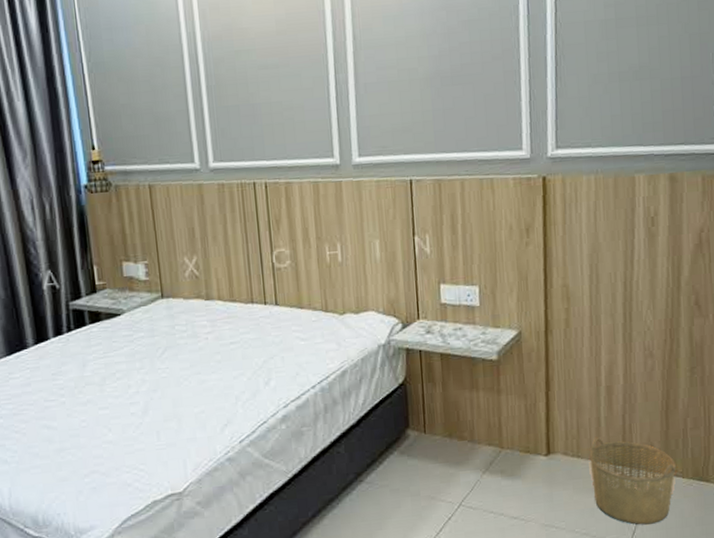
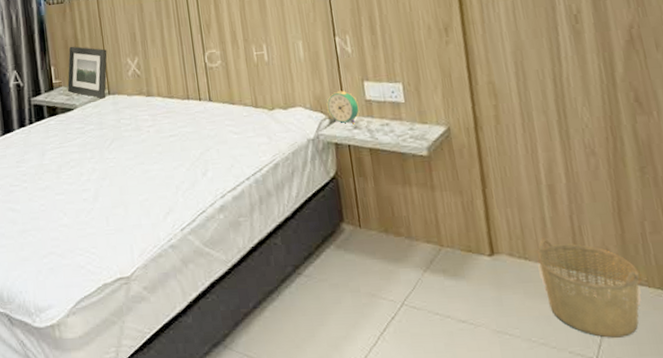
picture frame: none [113,242,161,303] -> present [67,46,107,99]
alarm clock: none [400,293,433,329] -> present [327,90,359,125]

